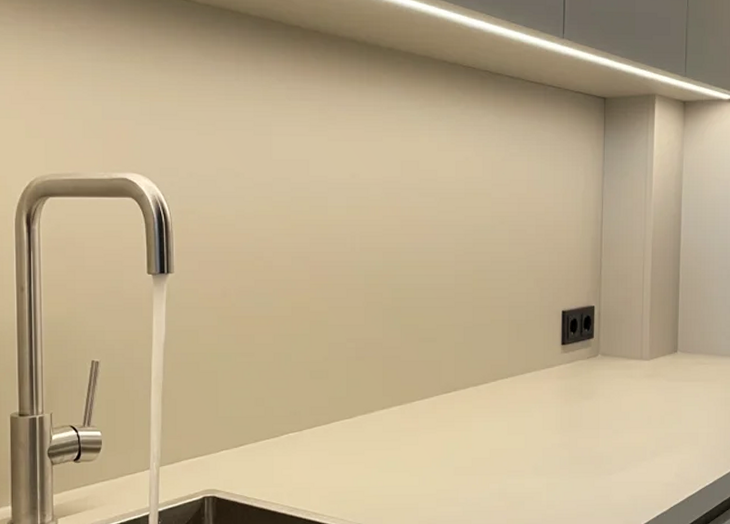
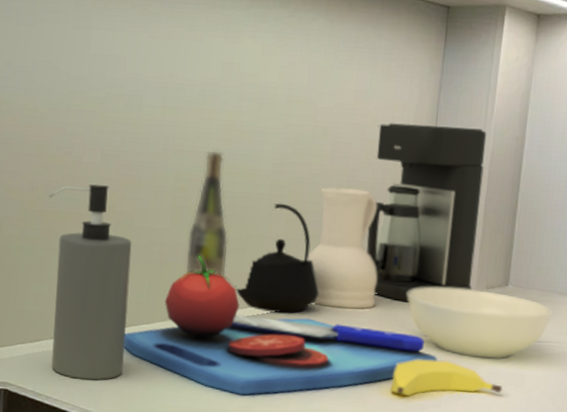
soap dispenser: none [242,287,328,479] -> present [48,184,132,381]
chopping board: none [327,348,620,478] -> present [123,256,437,396]
wine bottle: none [380,246,420,367] -> present [184,151,228,277]
kettle: none [430,291,508,397] -> present [235,203,319,314]
vase: none [495,272,561,387] -> present [307,186,377,310]
coffee maker: none [548,208,648,376] -> present [366,123,487,302]
banana: none [579,426,680,464] -> present [389,359,503,397]
bowl: none [588,357,718,421] -> present [407,287,553,359]

